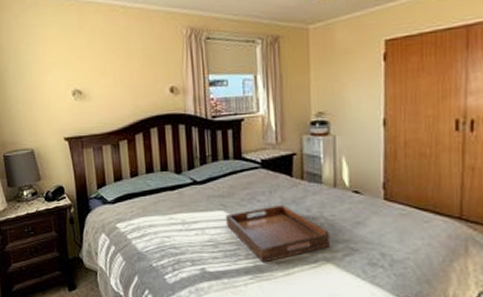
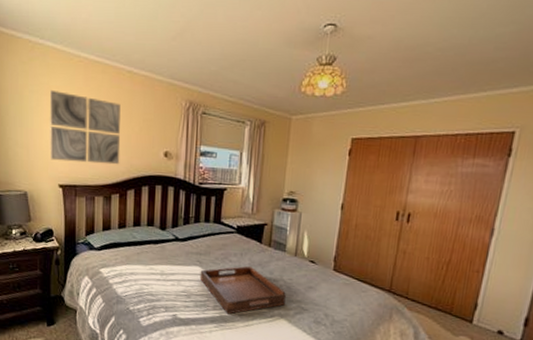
wall art: none [45,39,124,113] -> present [50,89,121,165]

